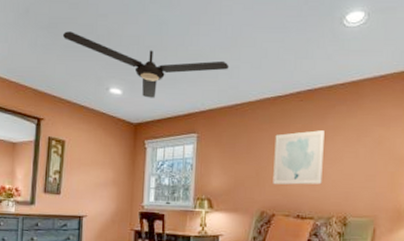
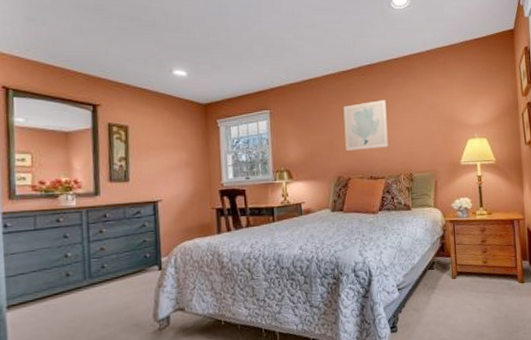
ceiling fan: present [62,31,229,98] -> none [112,13,294,79]

